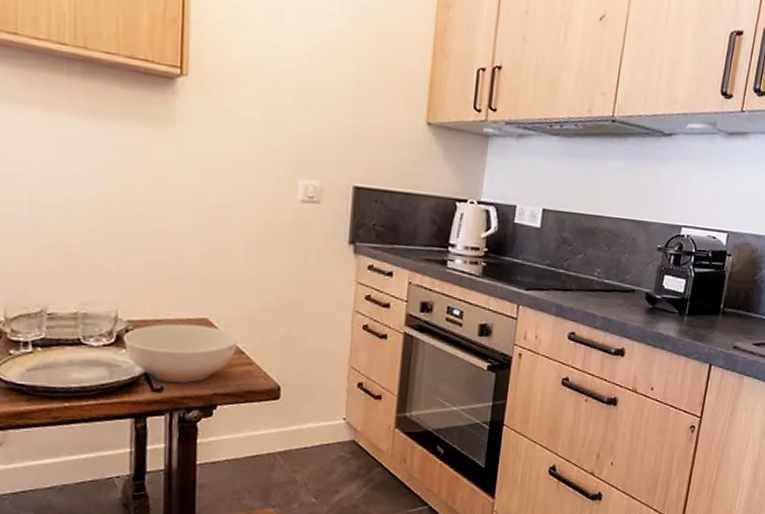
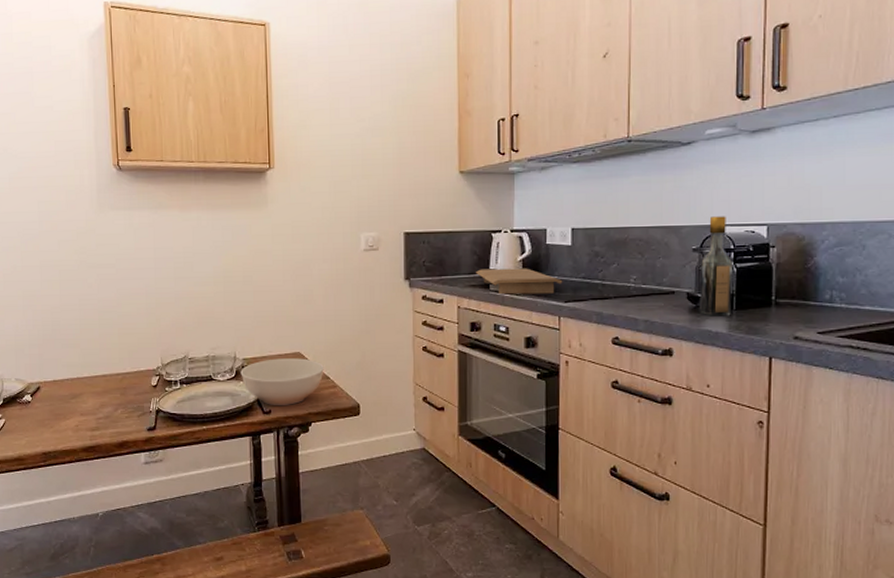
cutting board: none [433,242,527,279] -> present [476,268,563,295]
bottle: none [654,216,693,321] -> present [699,216,732,316]

